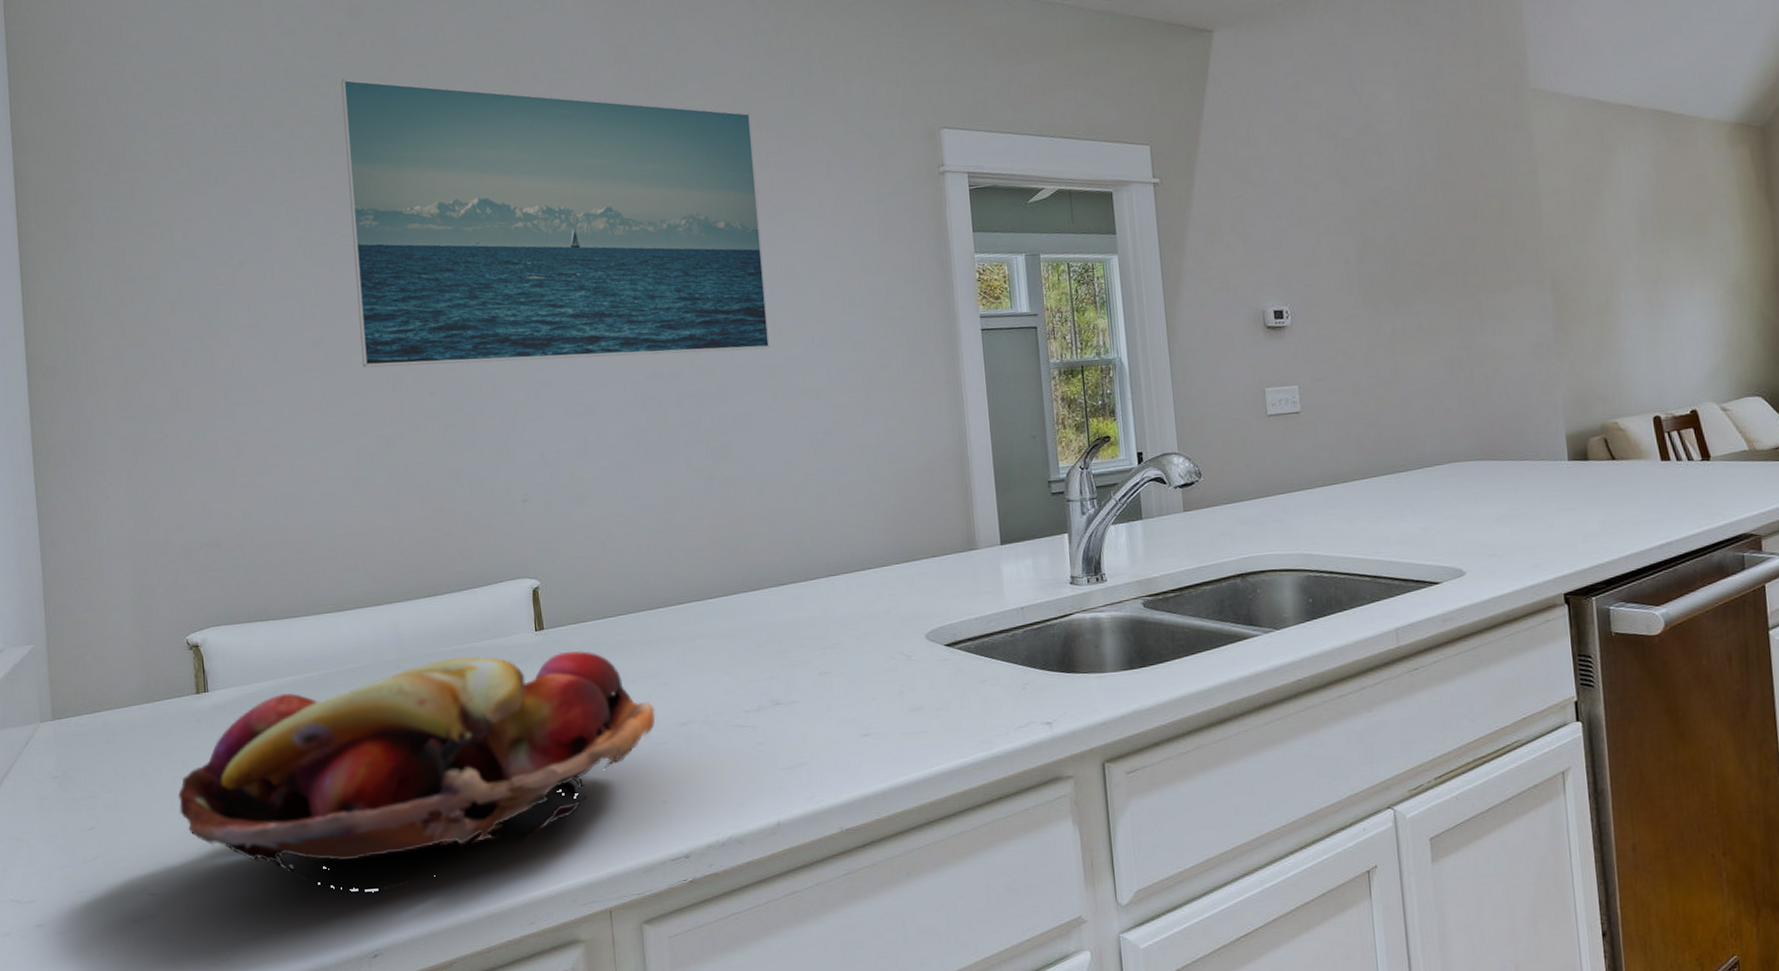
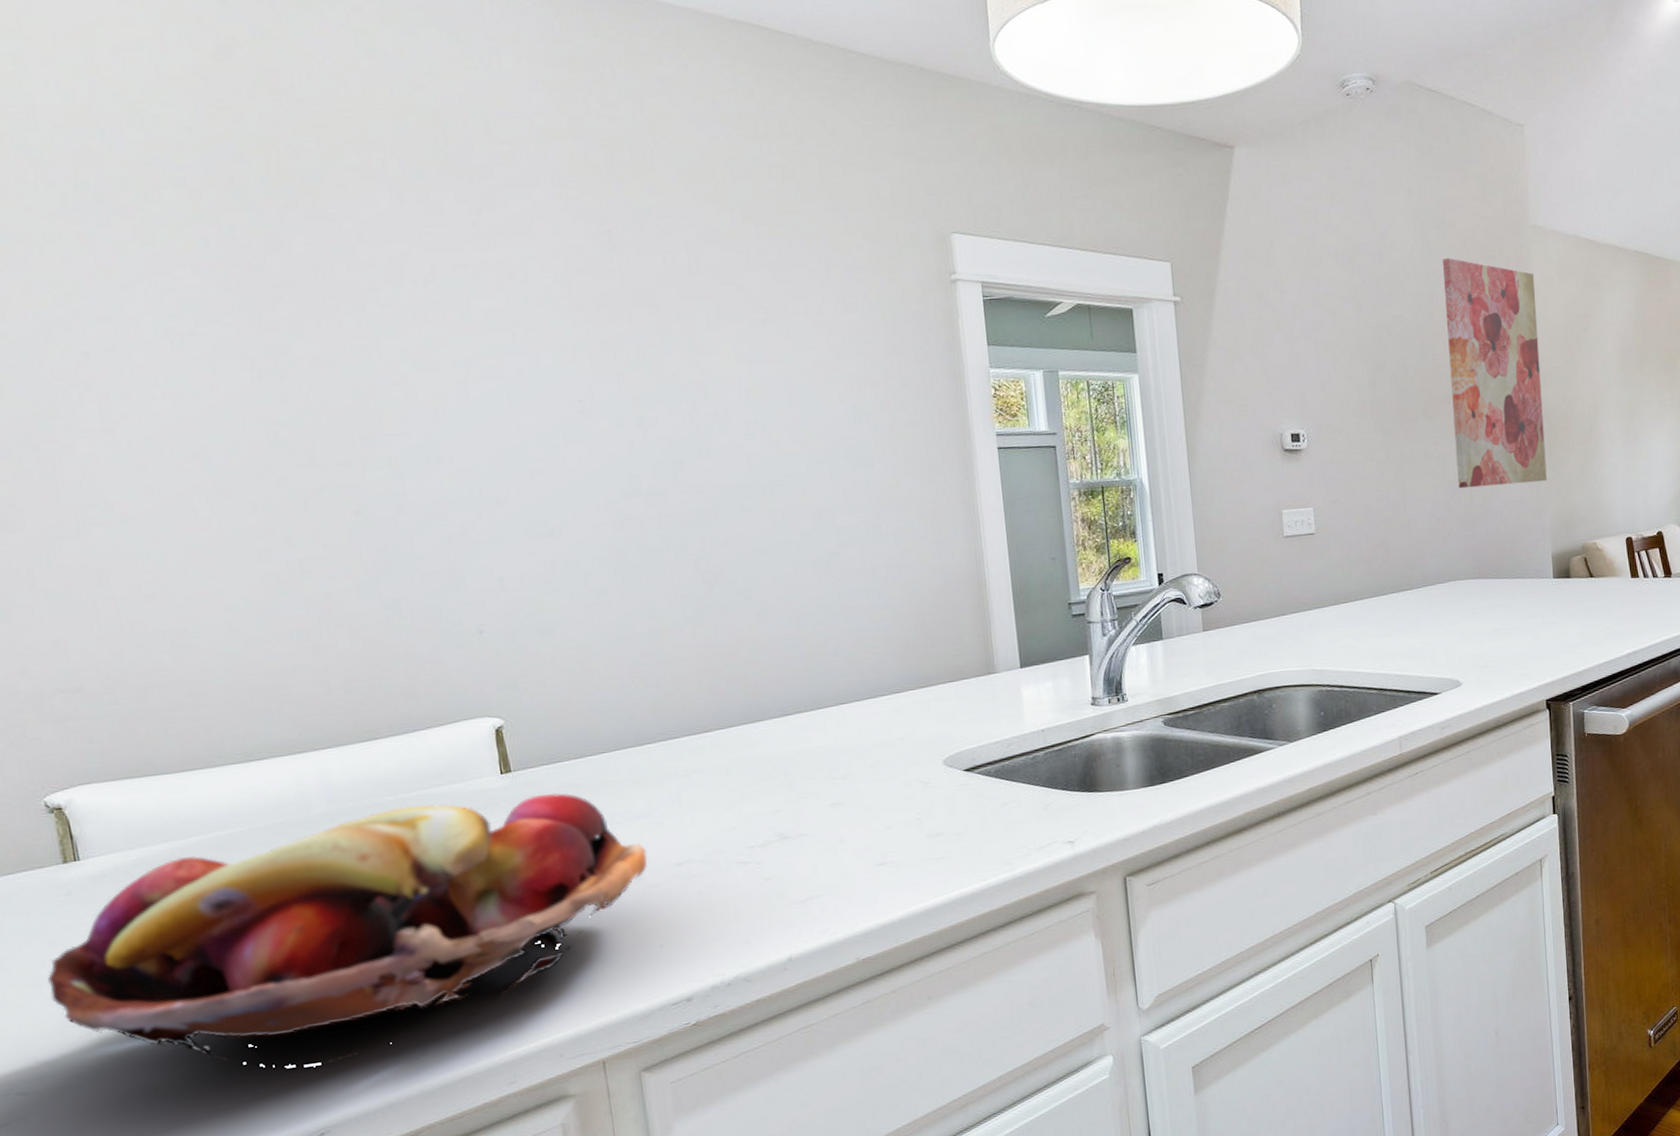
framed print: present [340,78,770,368] -> none [209,133,766,482]
wall art: none [1433,126,1558,365] -> present [1442,257,1547,489]

